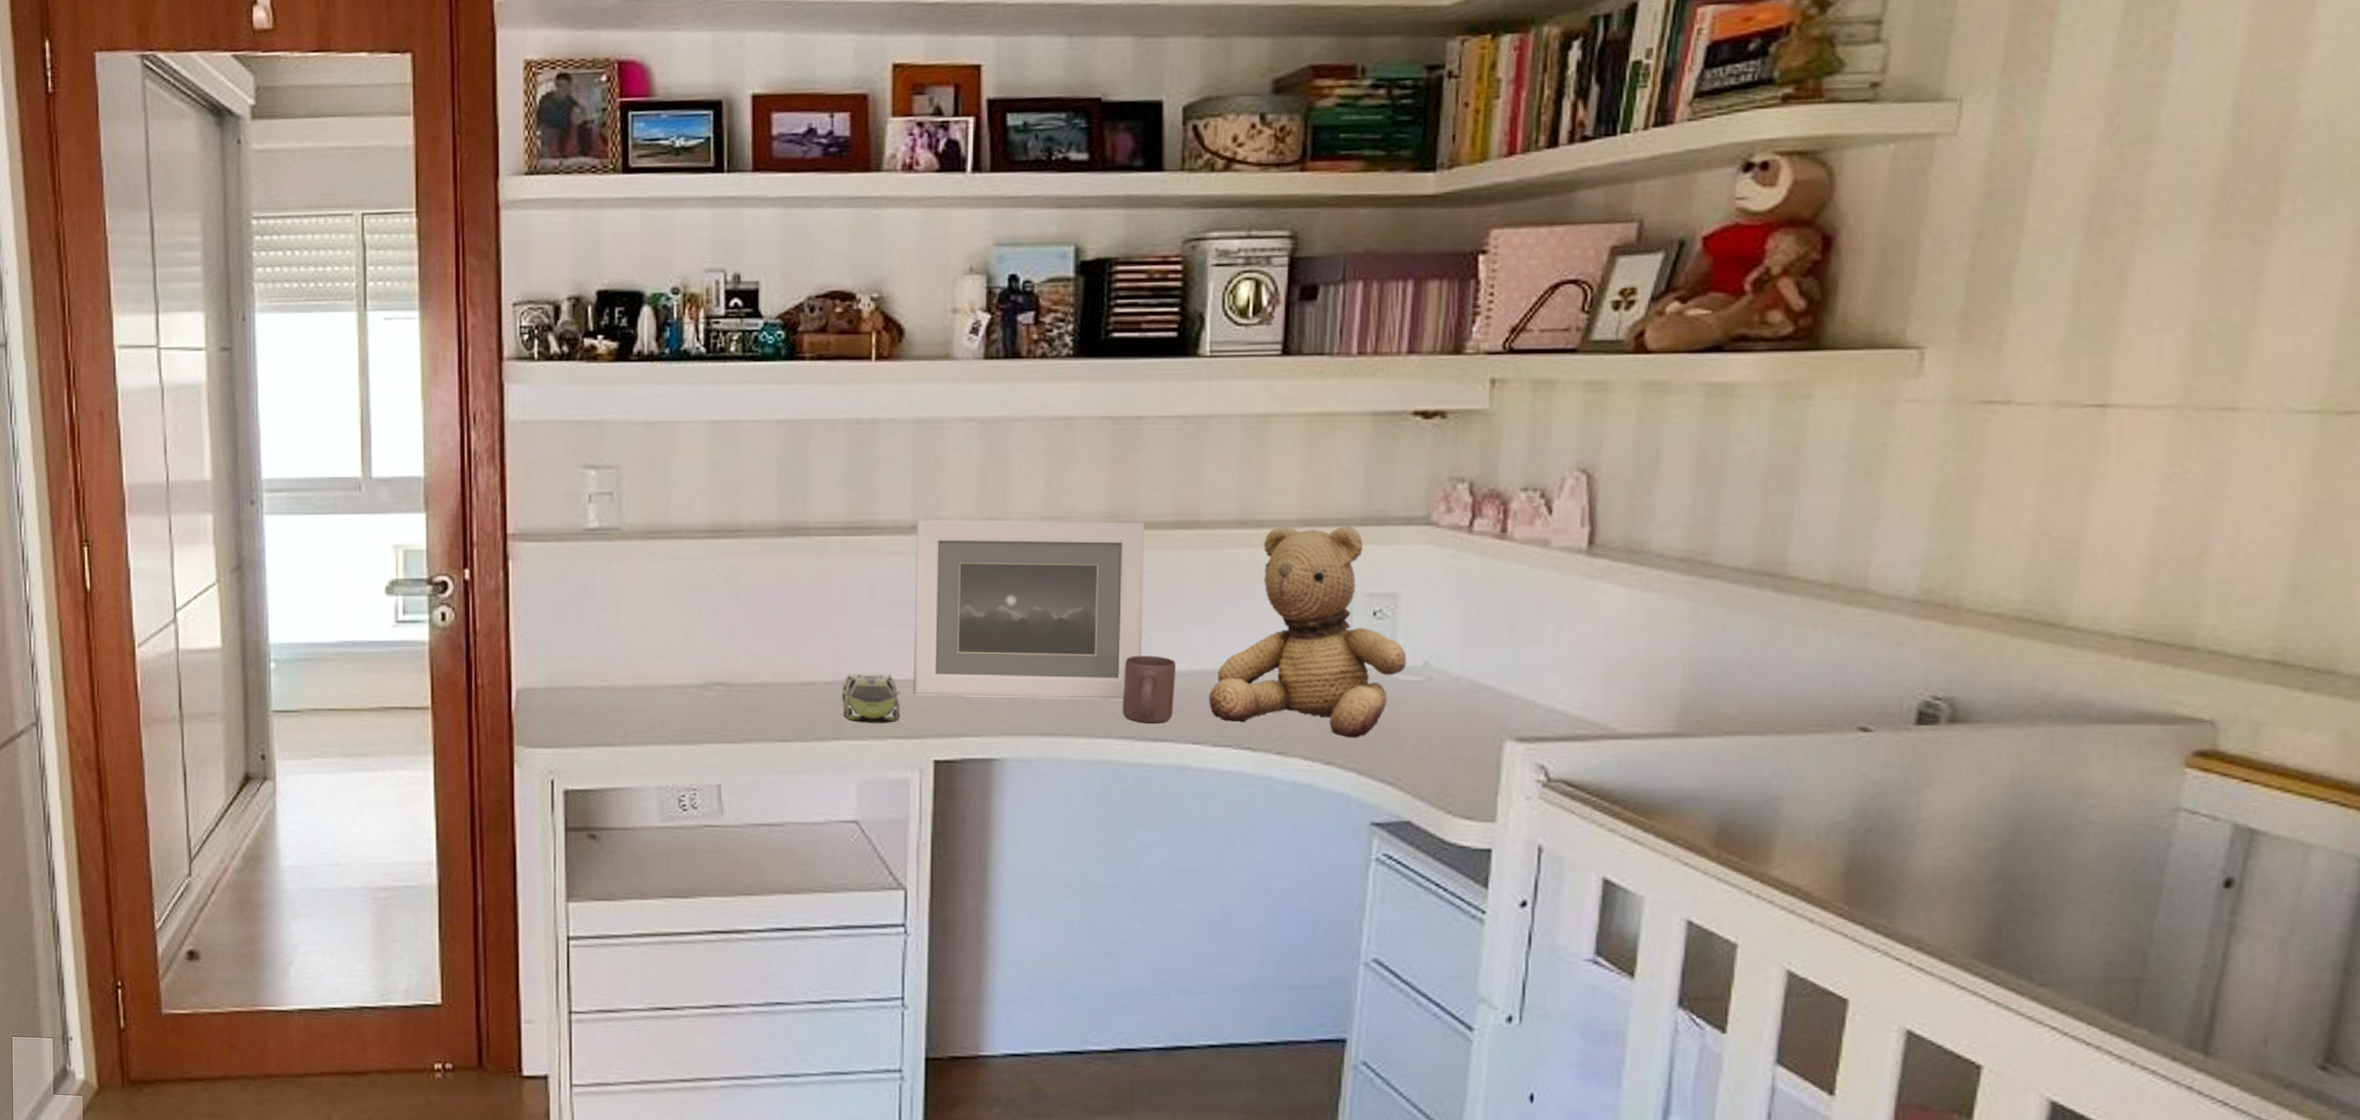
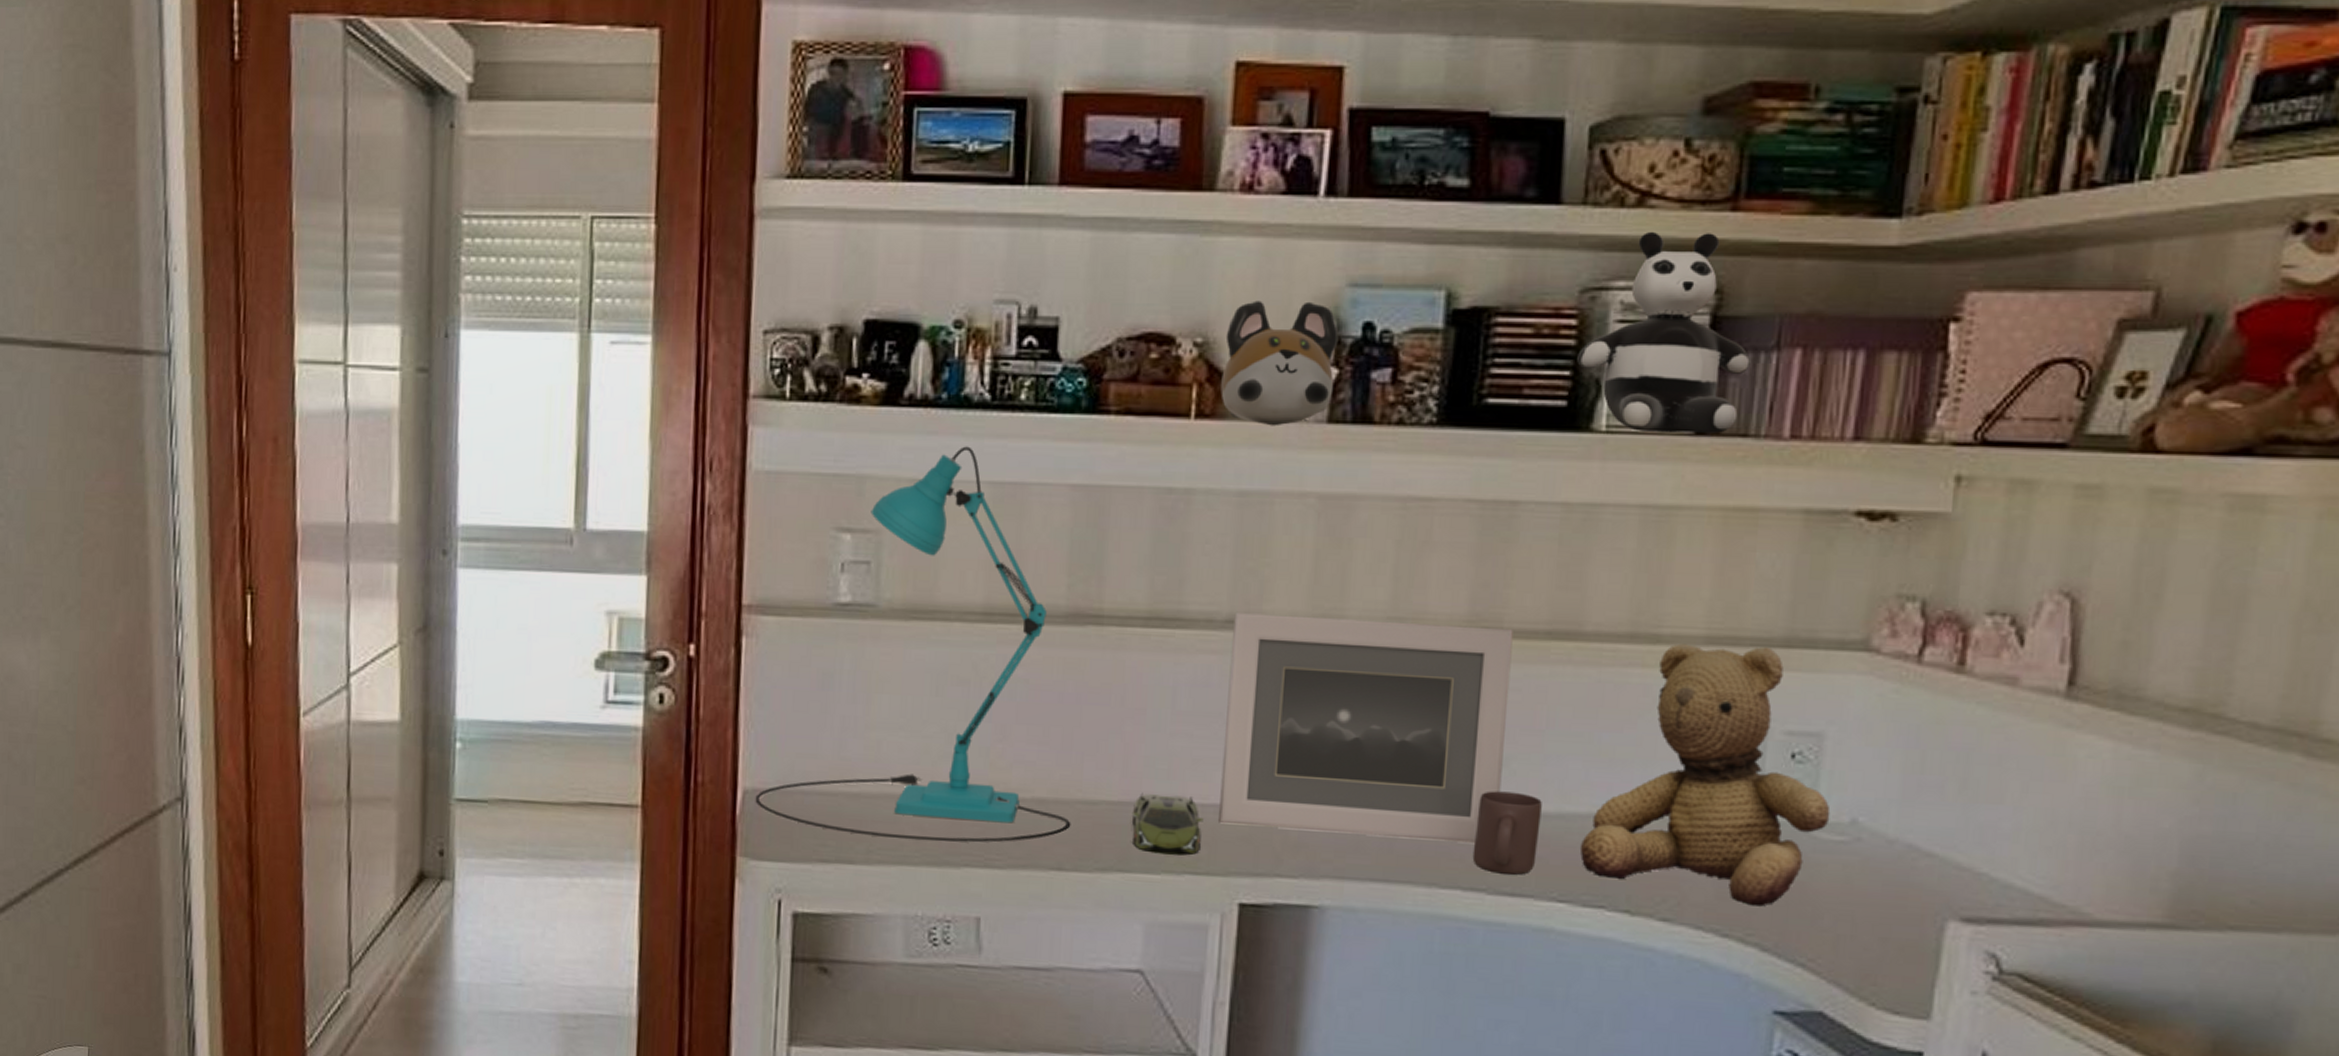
desk lamp: none [527,392,791,724] -> present [755,446,1070,843]
plush toy: none [895,259,989,364] -> present [1221,300,1339,426]
stuffed animal: none [1184,190,1322,355] -> present [1577,231,1750,434]

